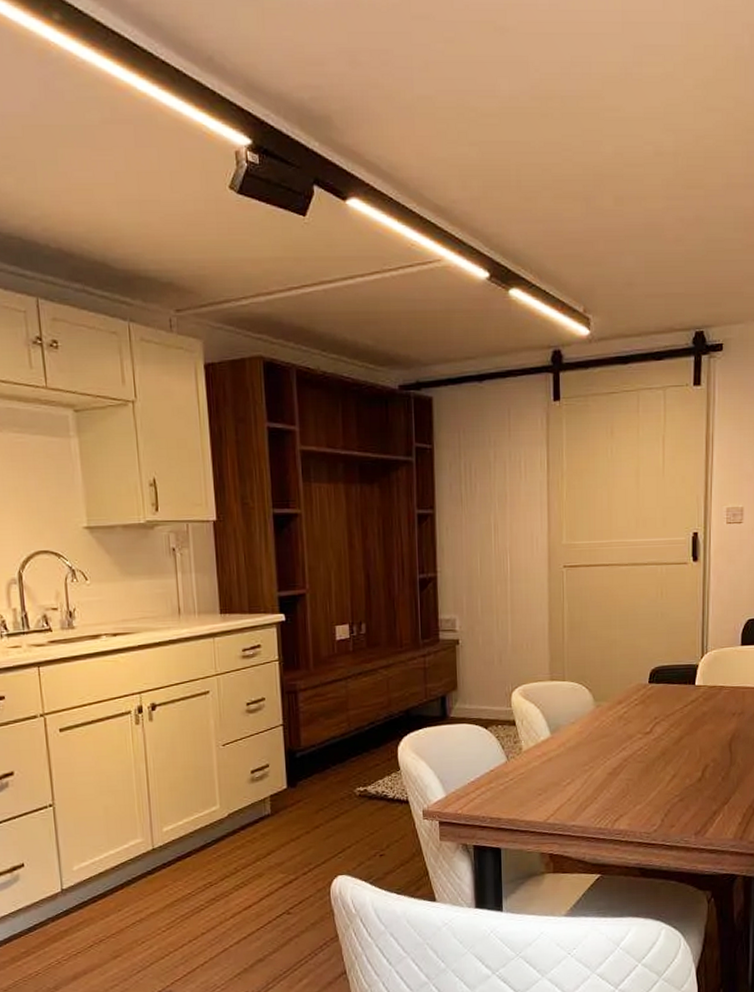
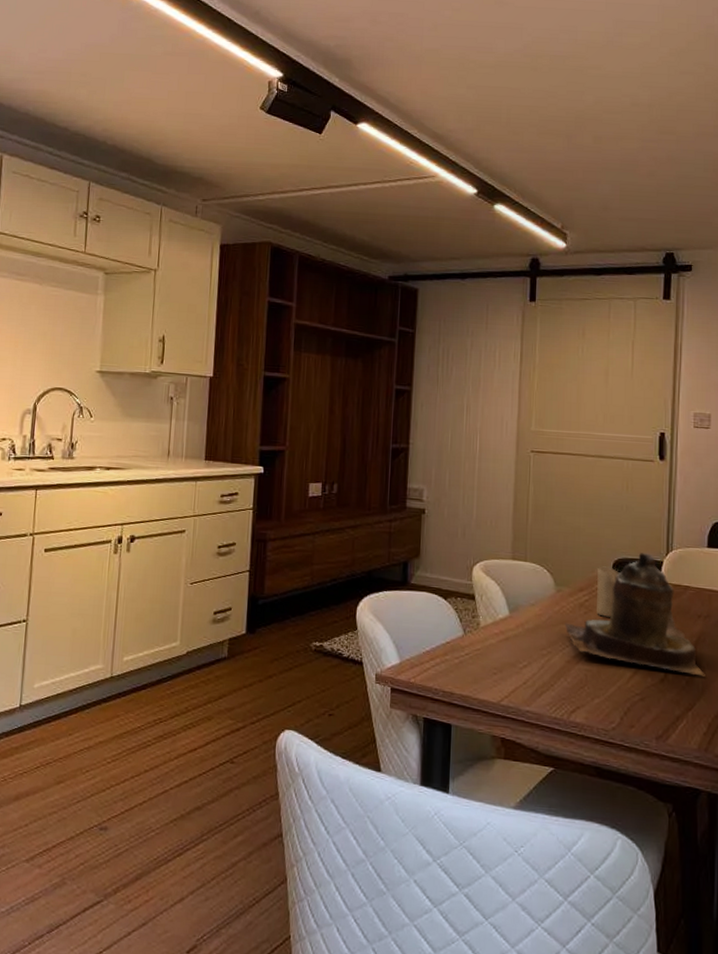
teapot: none [605,658,740,771] -> present [564,553,705,677]
candle: none [634,676,657,726] -> present [596,566,620,617]

